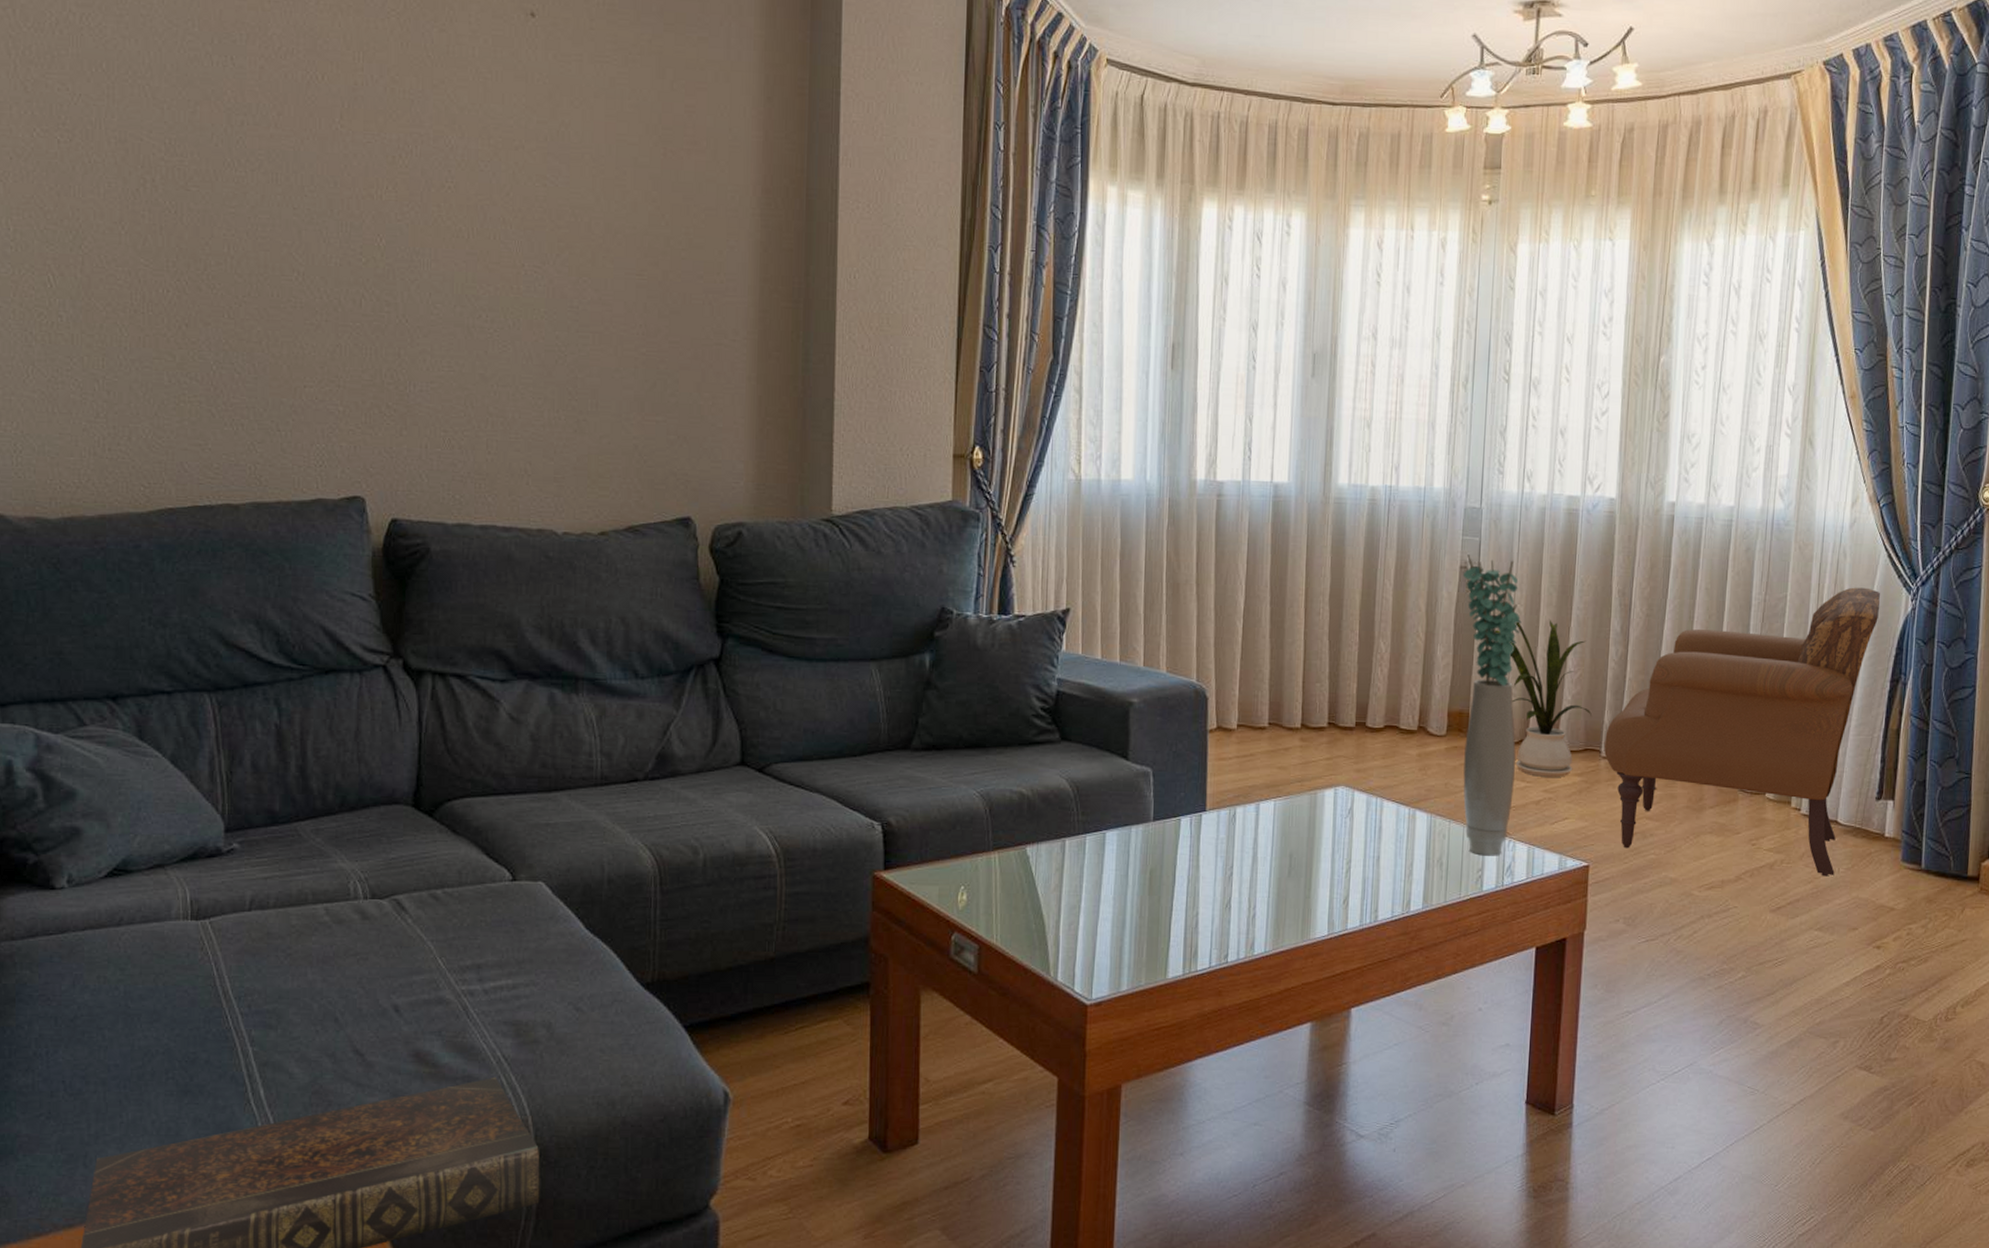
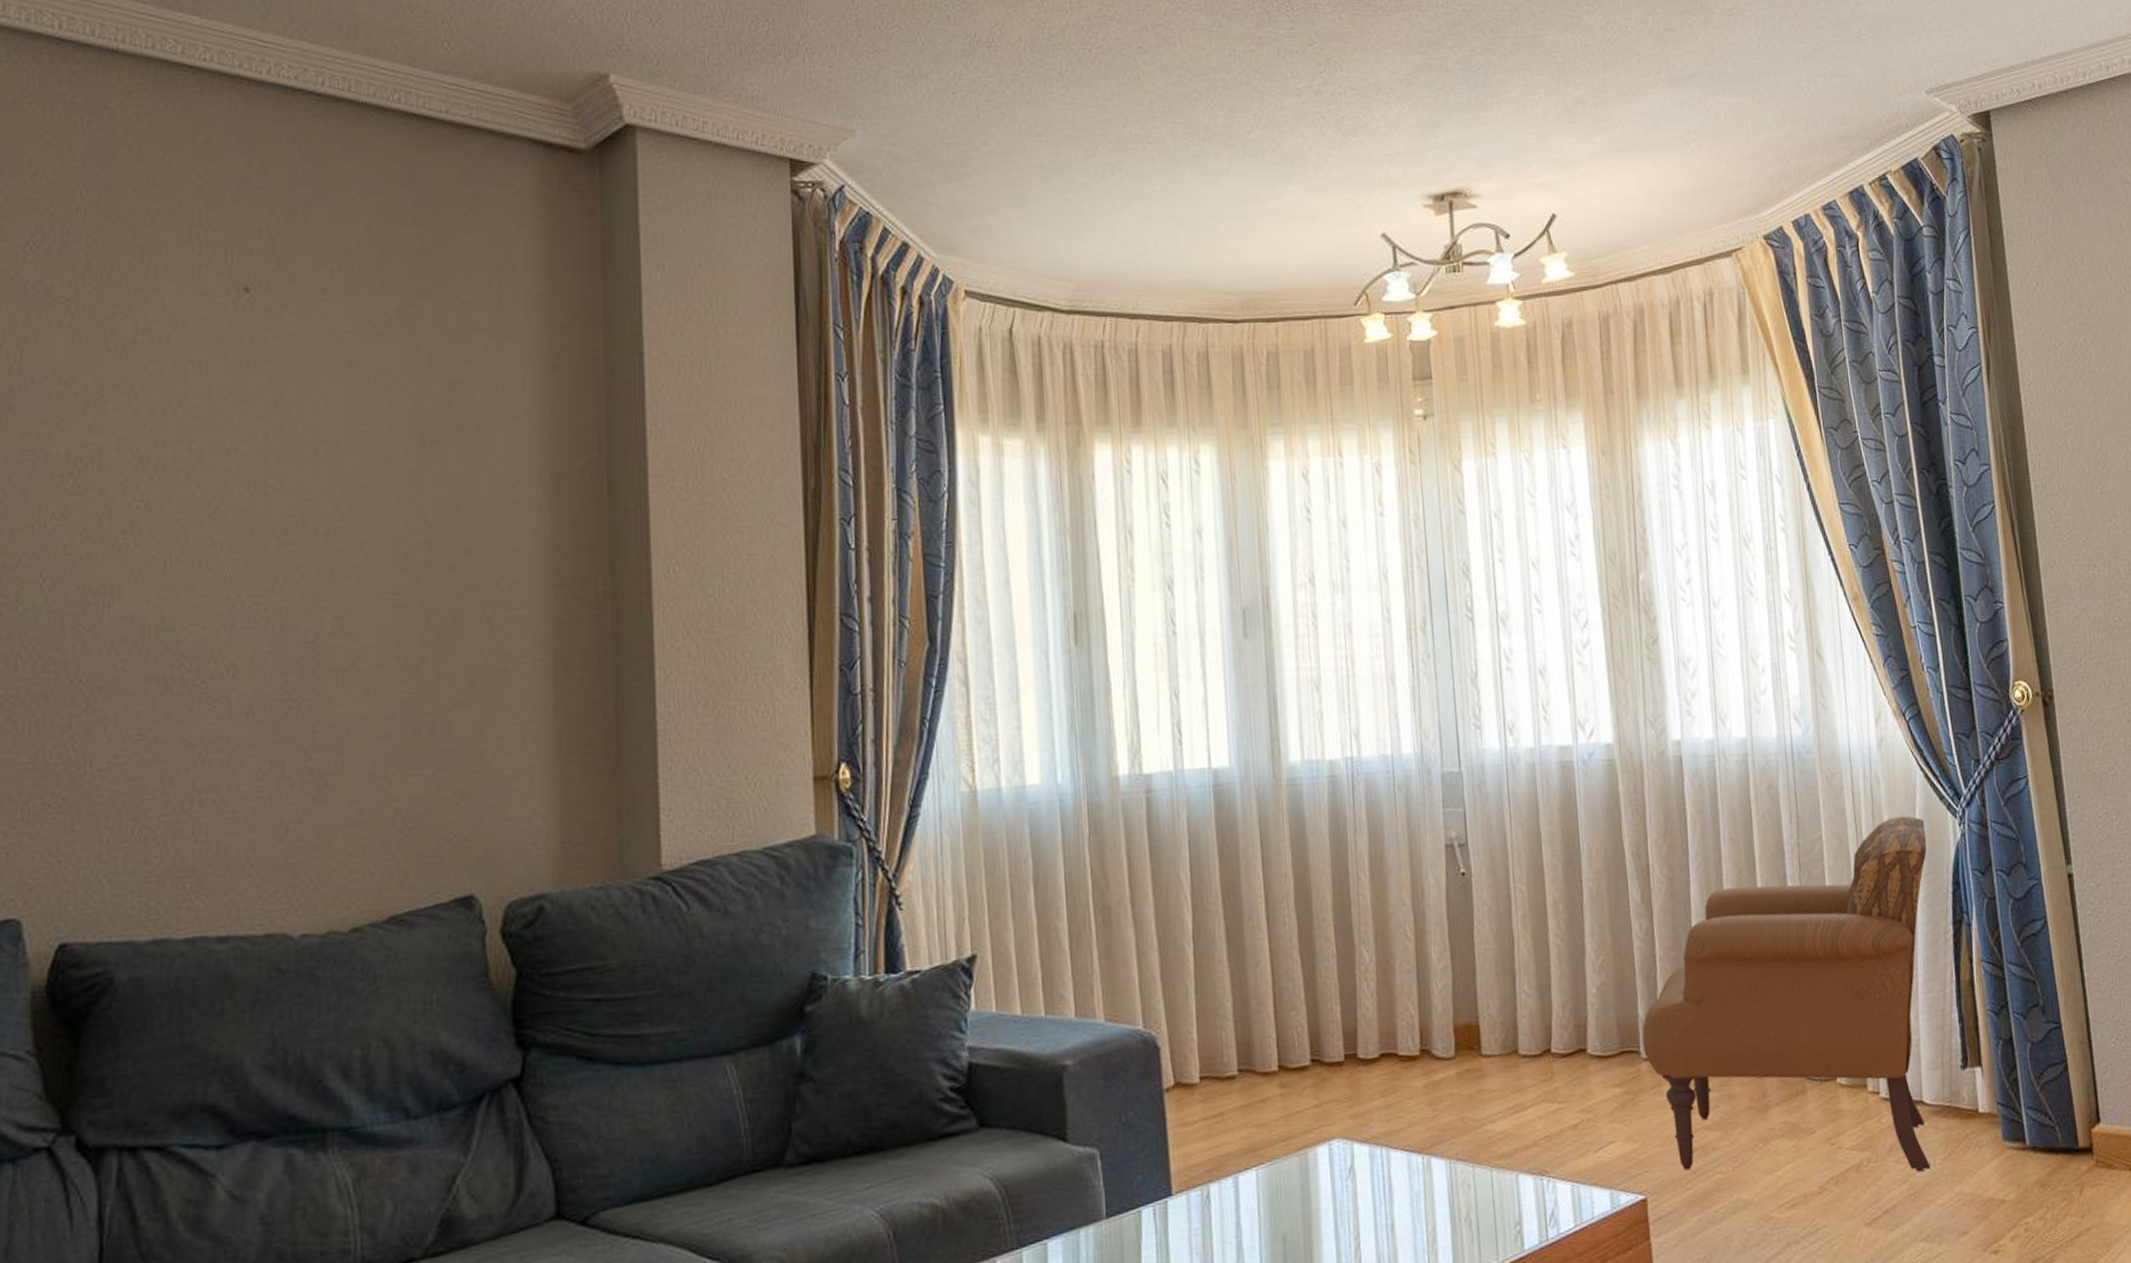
vase: present [1462,555,1522,856] -> none [1449,830,1545,1205]
house plant: present [1494,618,1592,777] -> none [1495,896,1623,1095]

